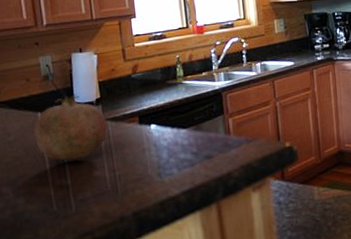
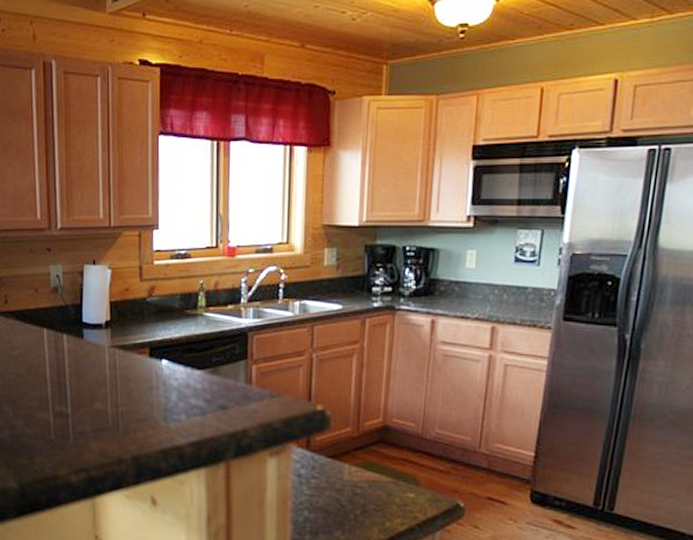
fruit: present [33,93,107,161] -> none [38,311,114,387]

